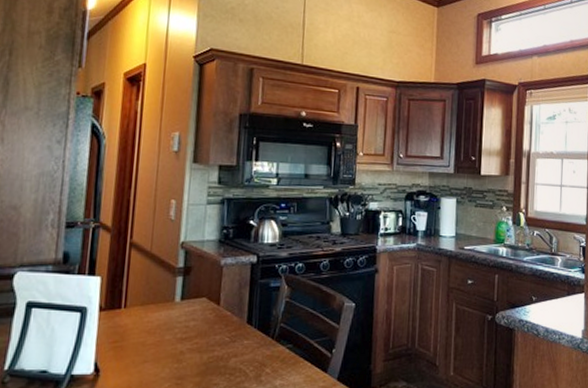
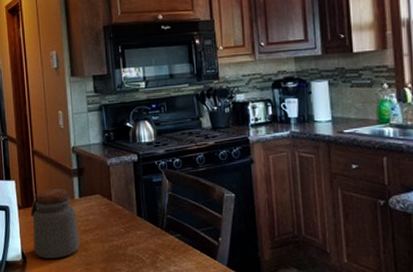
jar: none [112,288,174,371] -> present [30,188,80,259]

